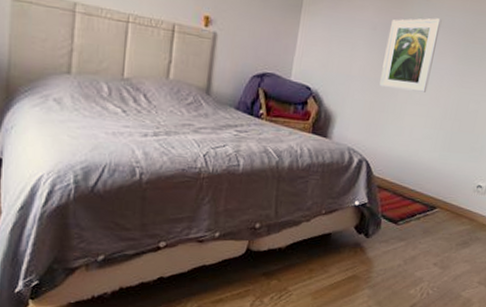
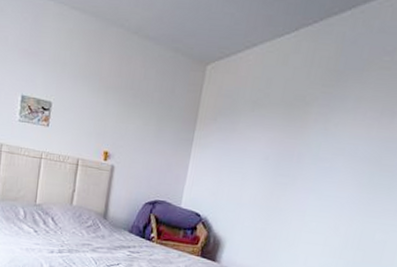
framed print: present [379,18,442,92] -> none [271,146,343,221]

